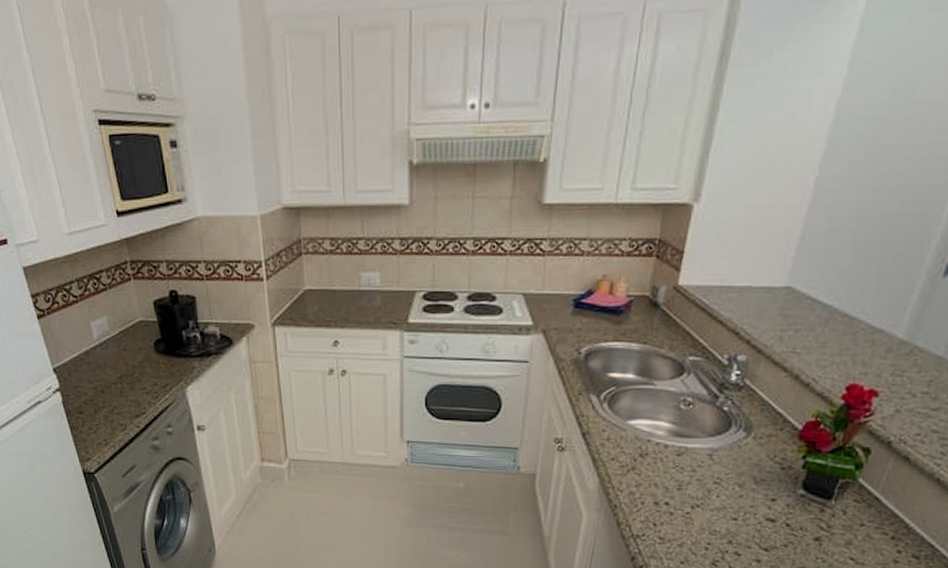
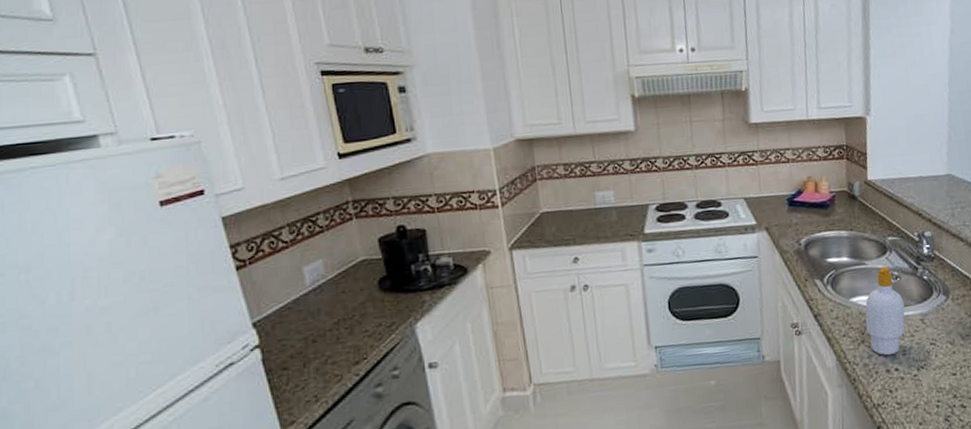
soap bottle: none [640,391,693,488] -> present [865,267,905,356]

